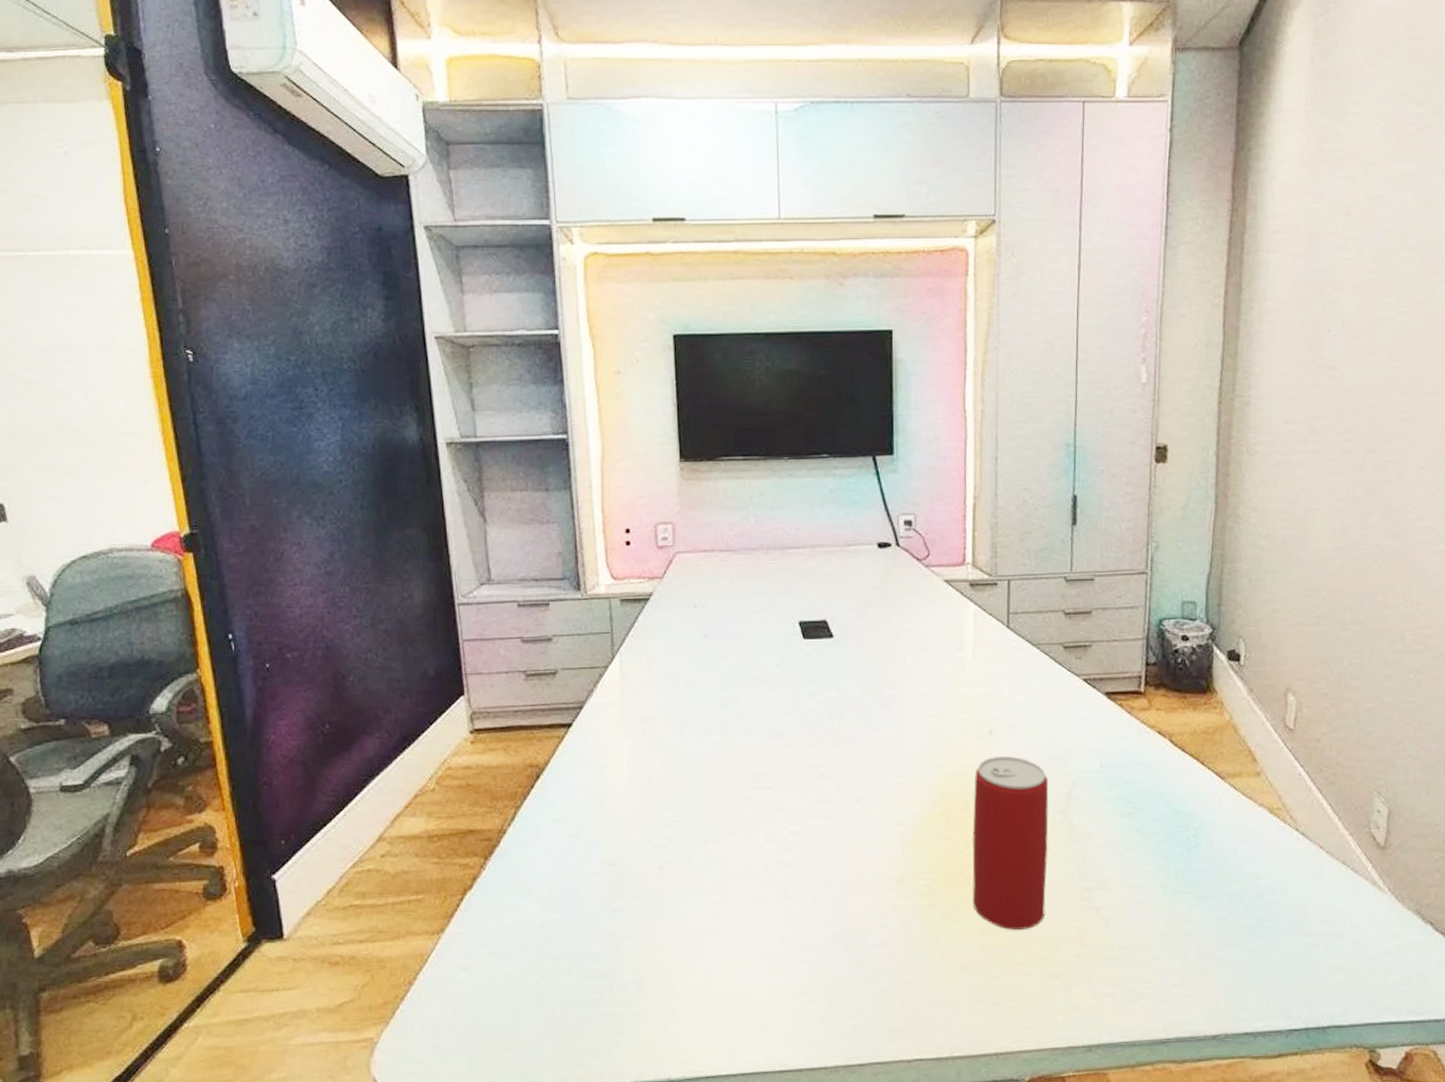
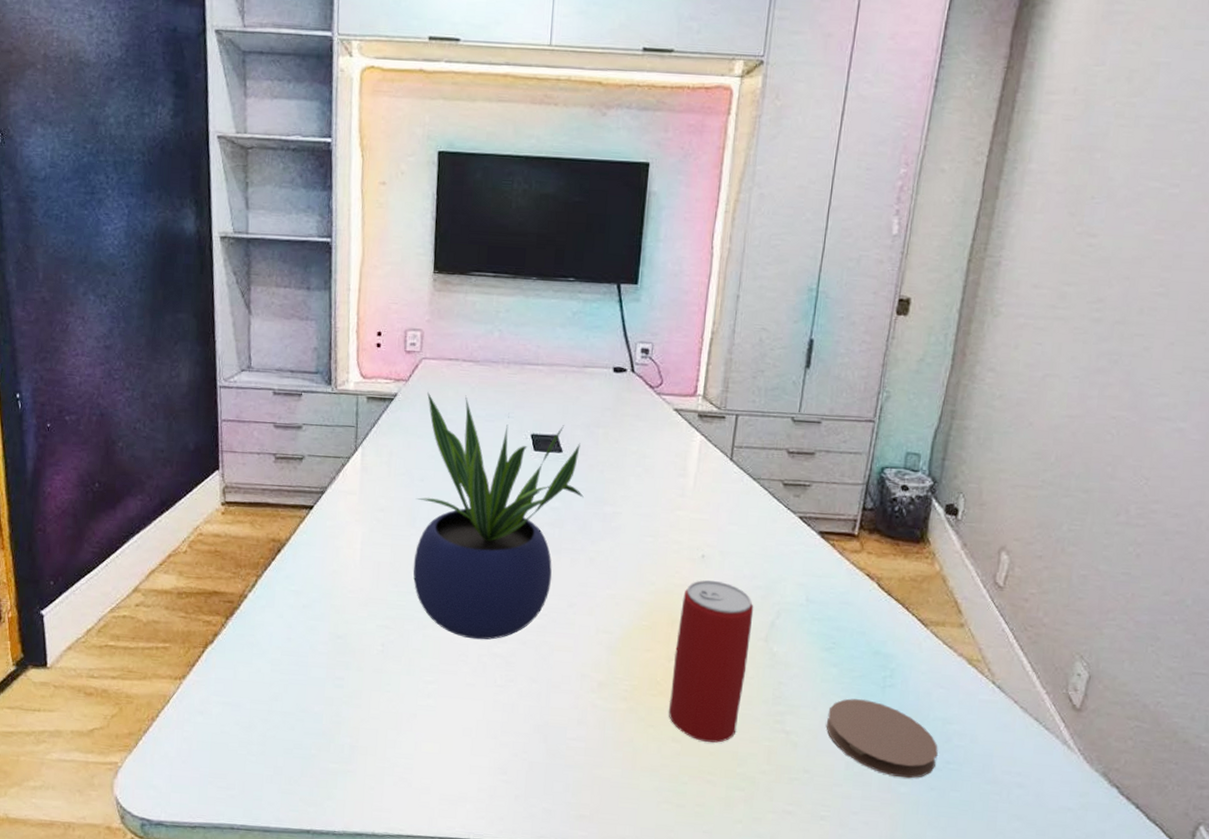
potted plant: none [682,587,860,849] -> present [413,391,584,640]
coaster: none [1136,864,1251,942] -> present [826,698,938,779]

